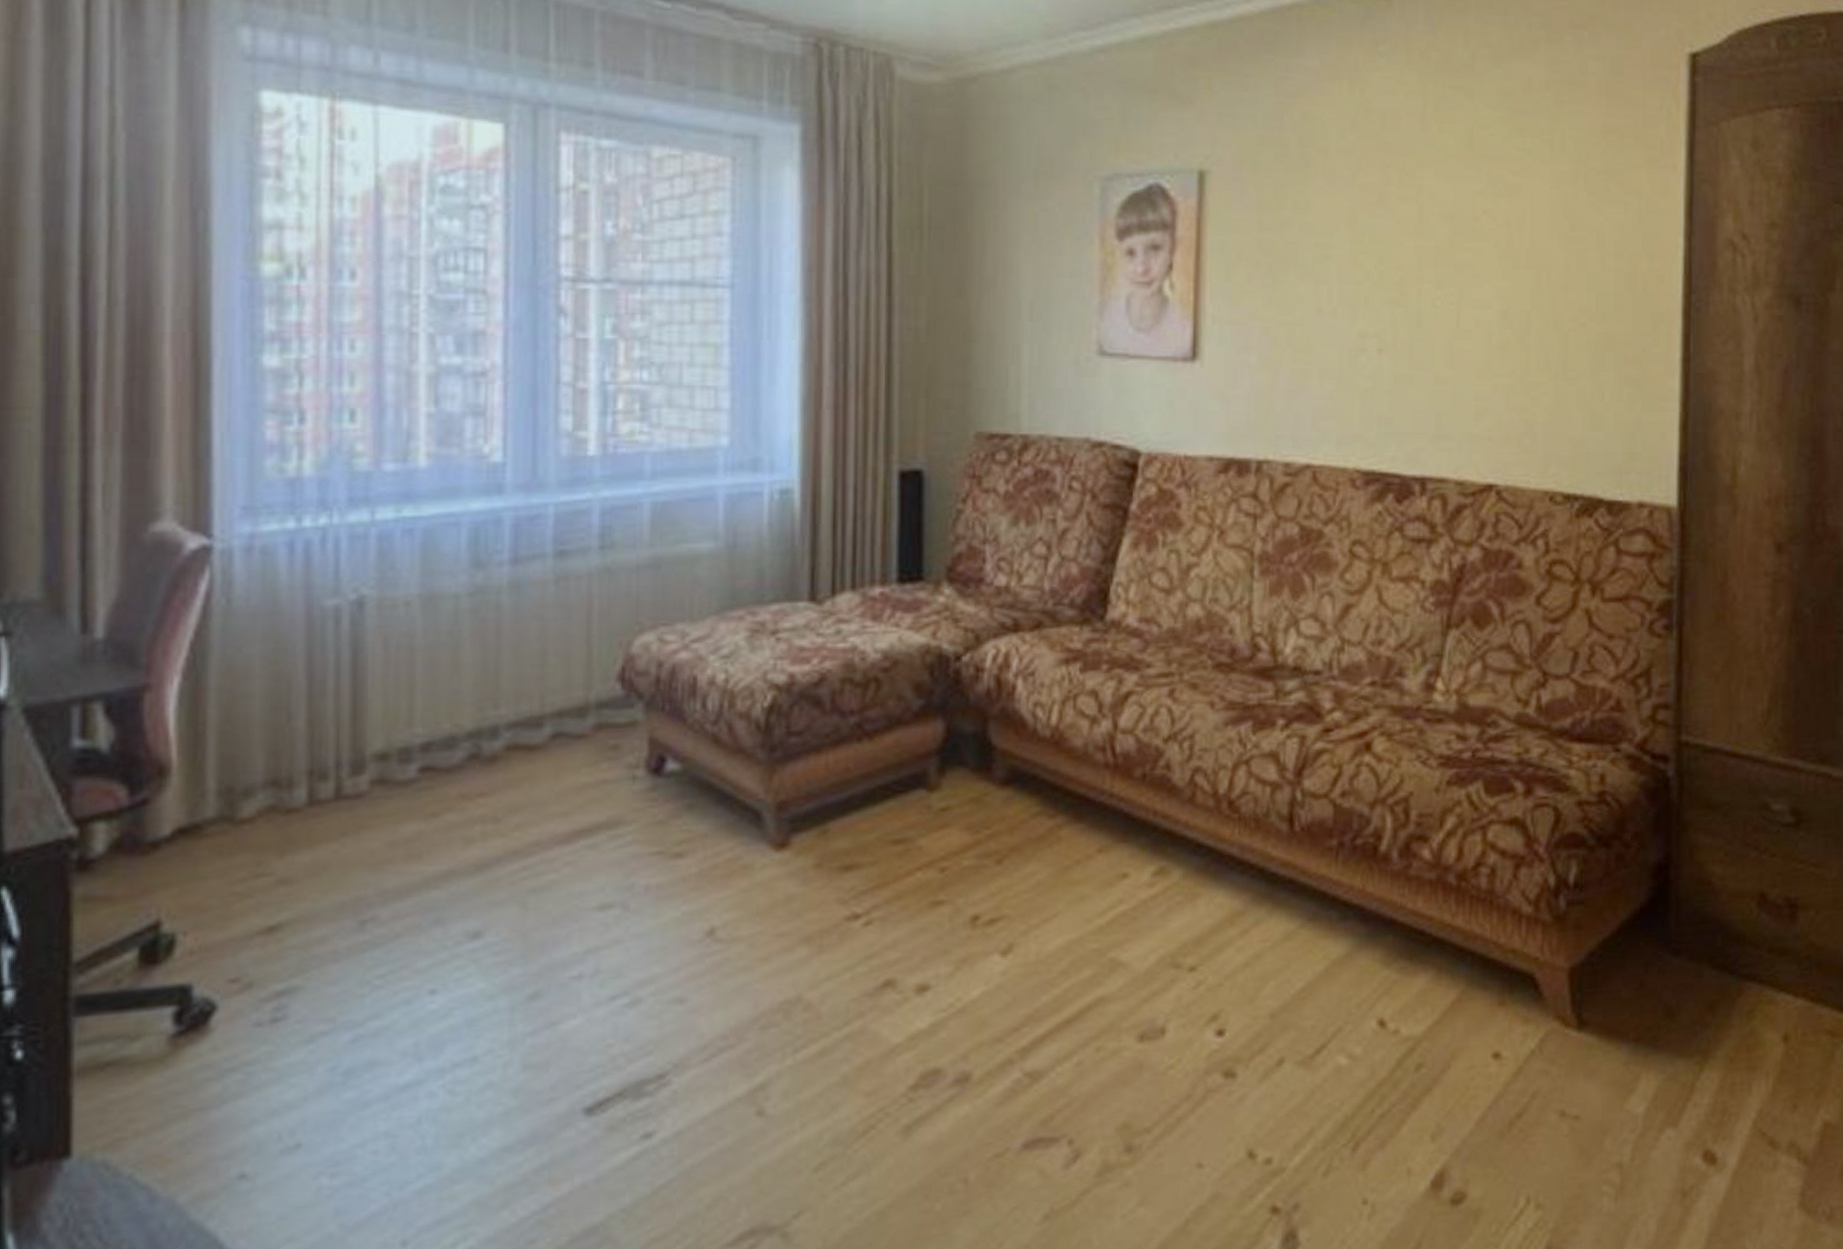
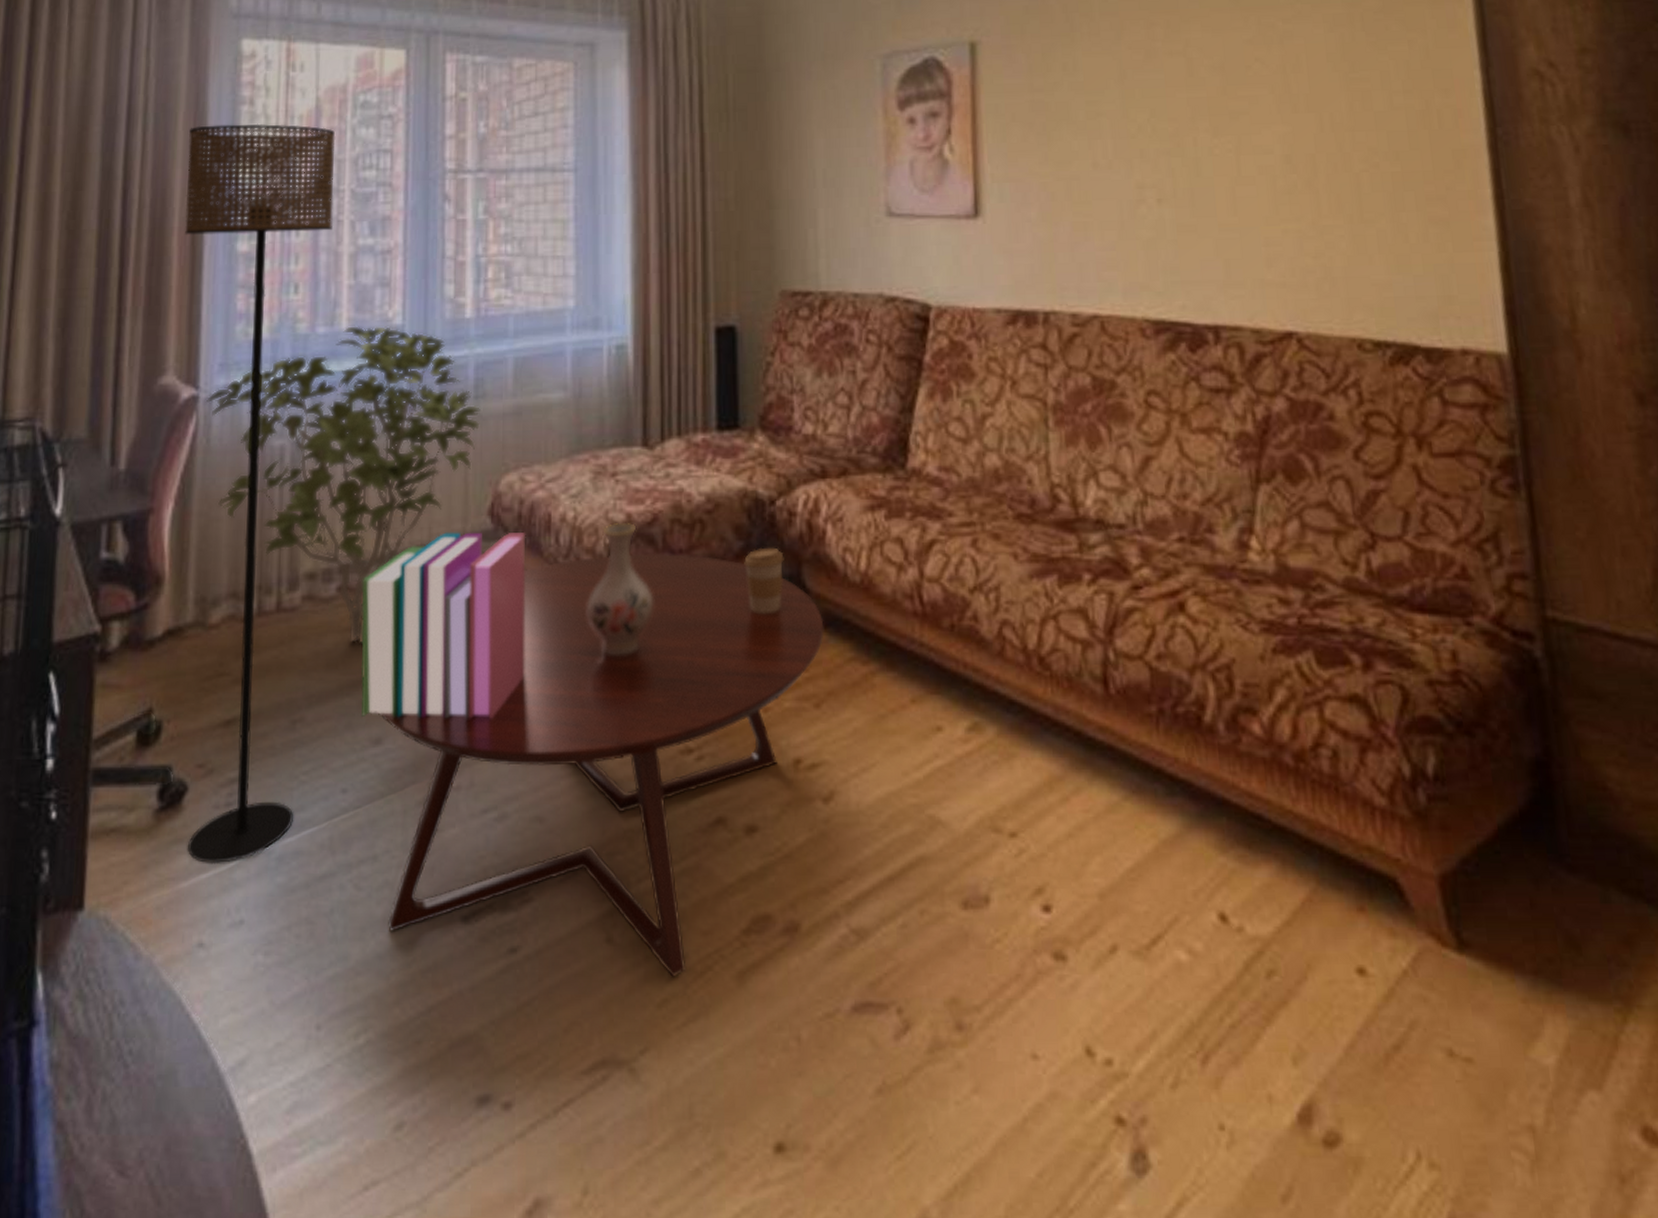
floor lamp: none [181,200,405,1088] -> present [185,123,336,864]
shrub: none [224,461,608,830] -> present [206,325,480,644]
books: none [451,698,666,910] -> present [360,532,526,719]
coffee table: none [476,714,1010,1140] -> present [378,553,824,977]
vase: none [740,683,818,825] -> present [587,522,653,655]
coffee cup: none [924,704,969,773] -> present [744,547,784,614]

